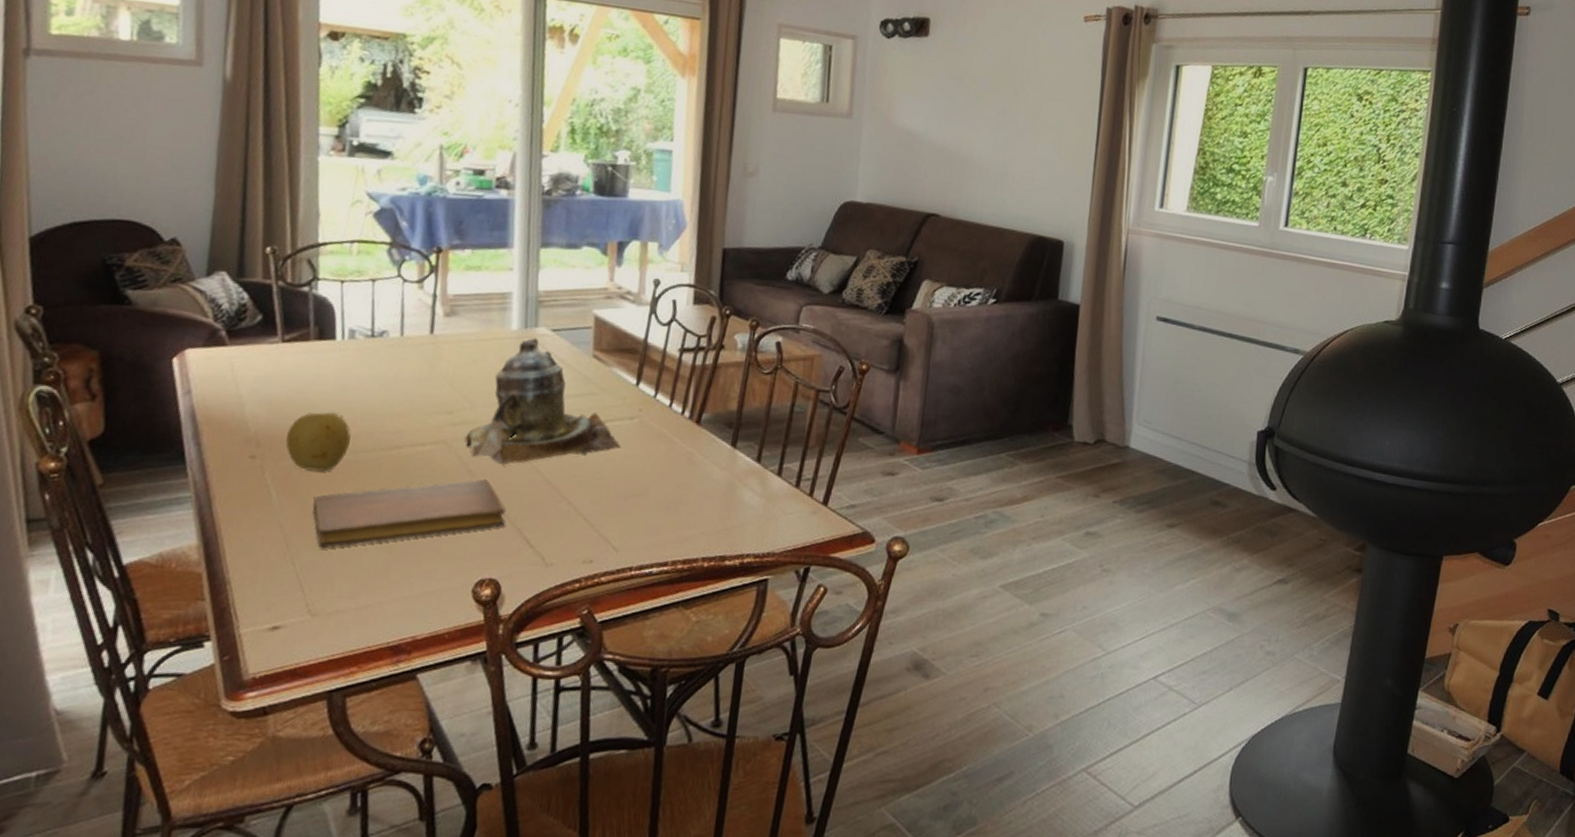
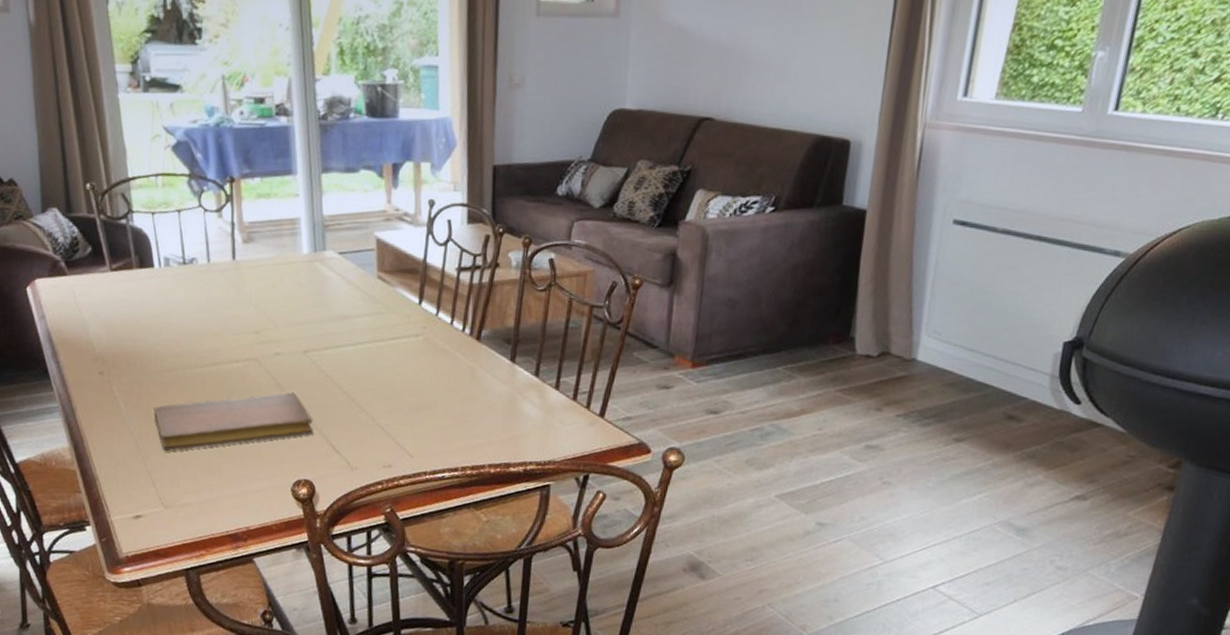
fruit: present [286,412,351,472] -> none [125,333,177,386]
teapot: present [465,337,621,466] -> none [272,260,409,380]

